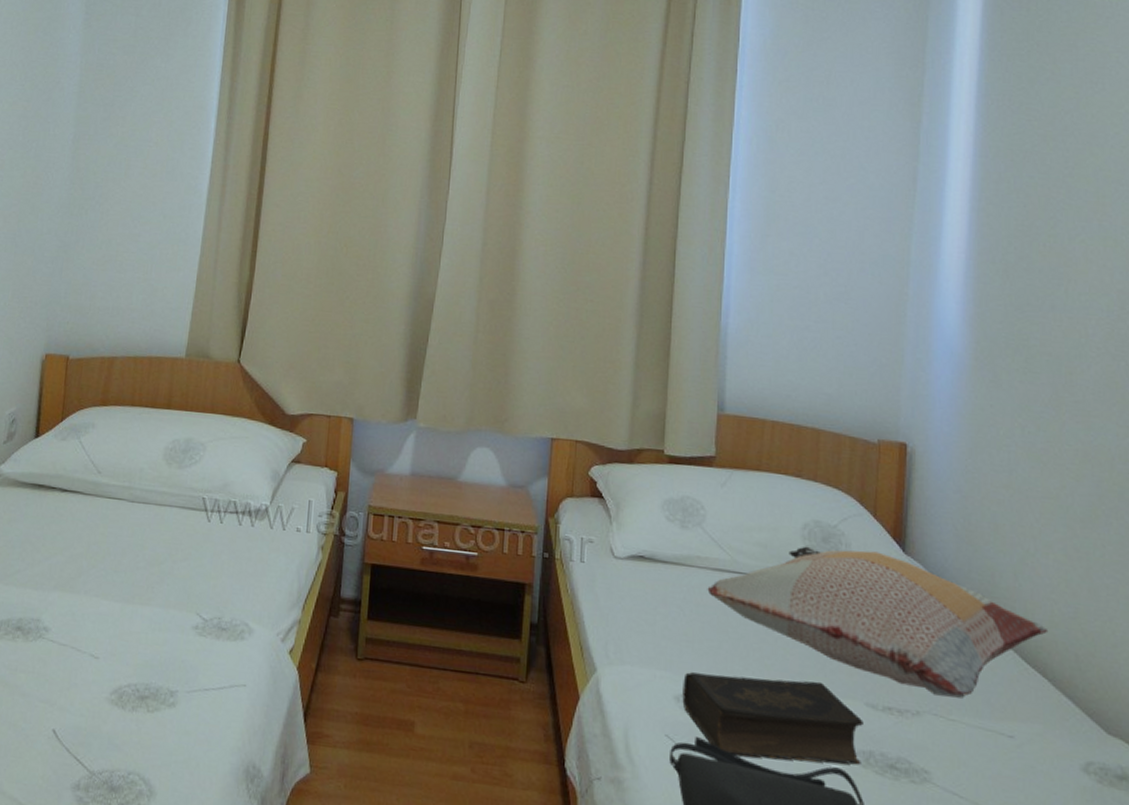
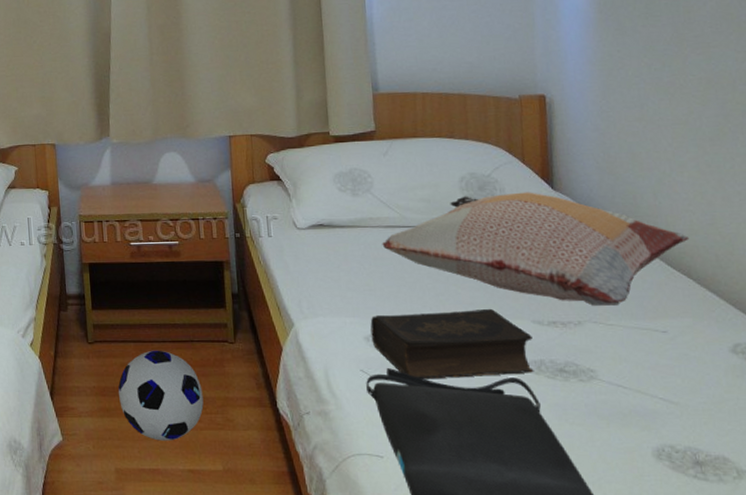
soccer ball: none [383,678,481,791] -> present [118,350,204,441]

